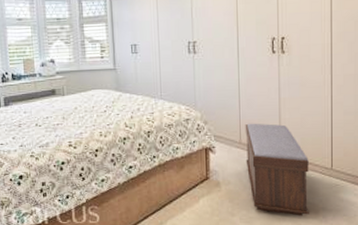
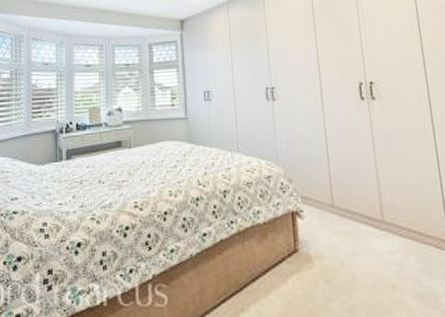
bench: present [245,123,309,216] -> none [336,181,428,305]

